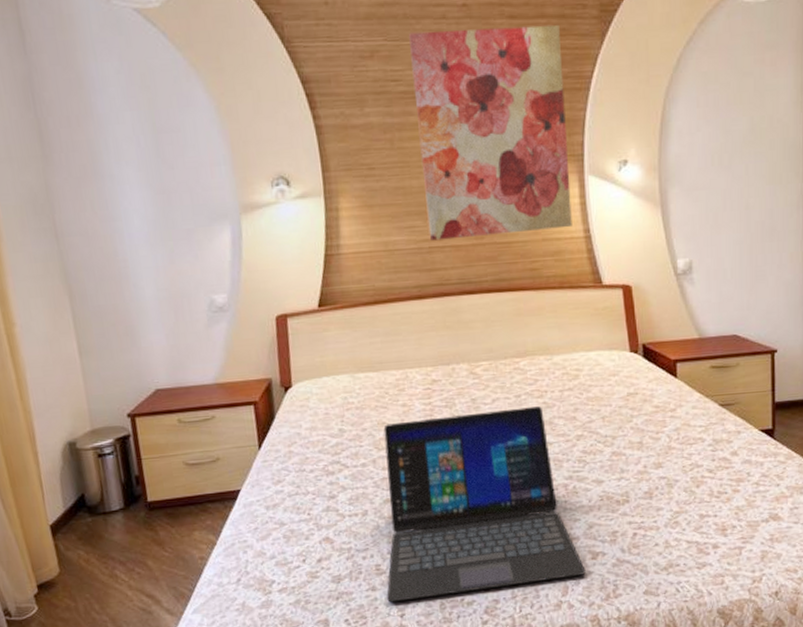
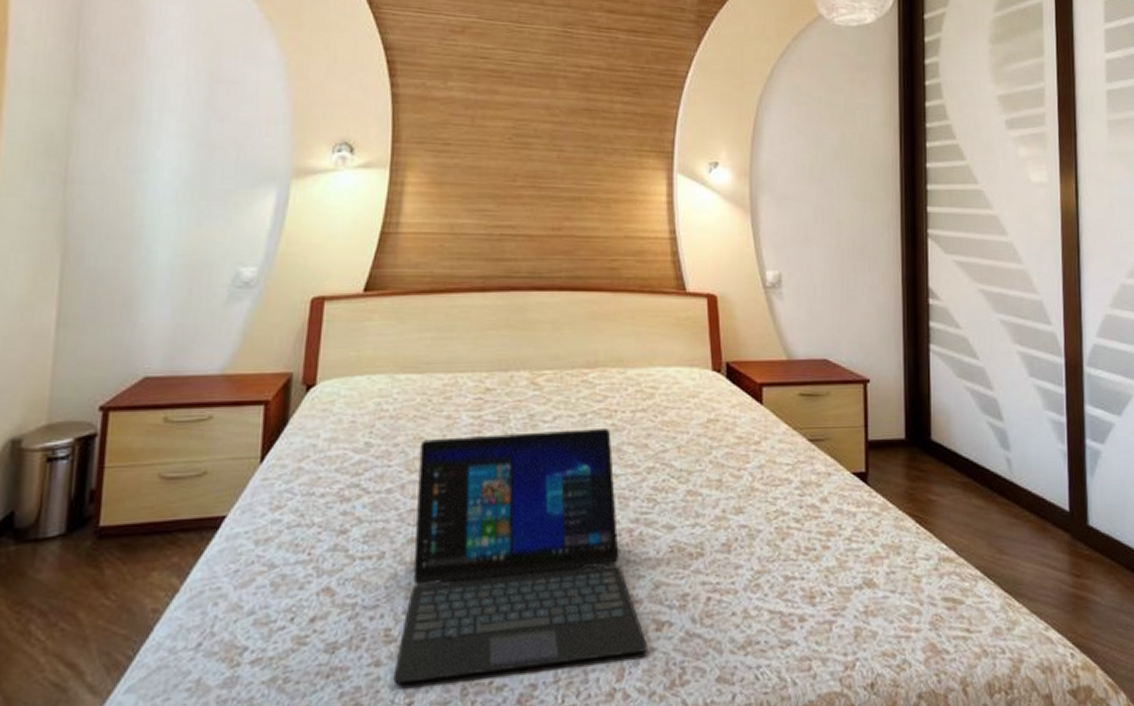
wall art: present [409,25,572,241] -> none [501,13,658,228]

